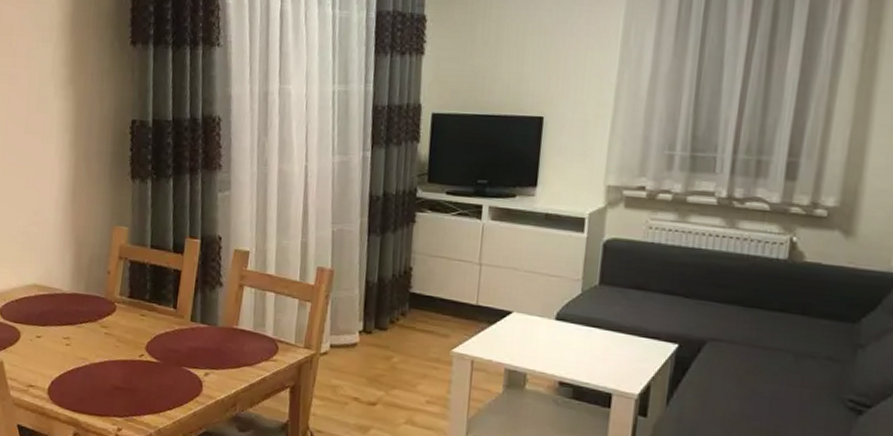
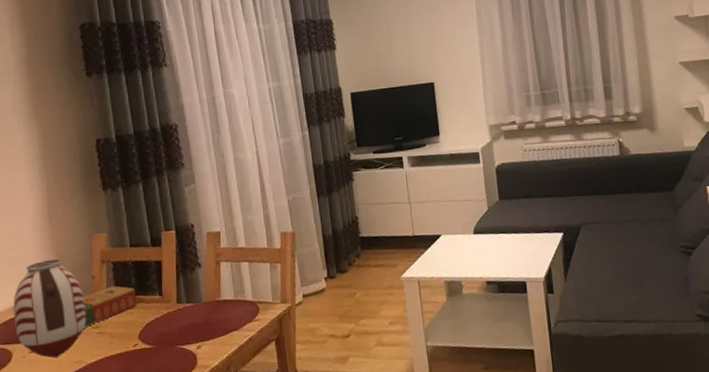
vase: none [26,244,97,350] -> present [13,259,86,359]
book: none [93,286,150,324] -> present [82,285,137,327]

